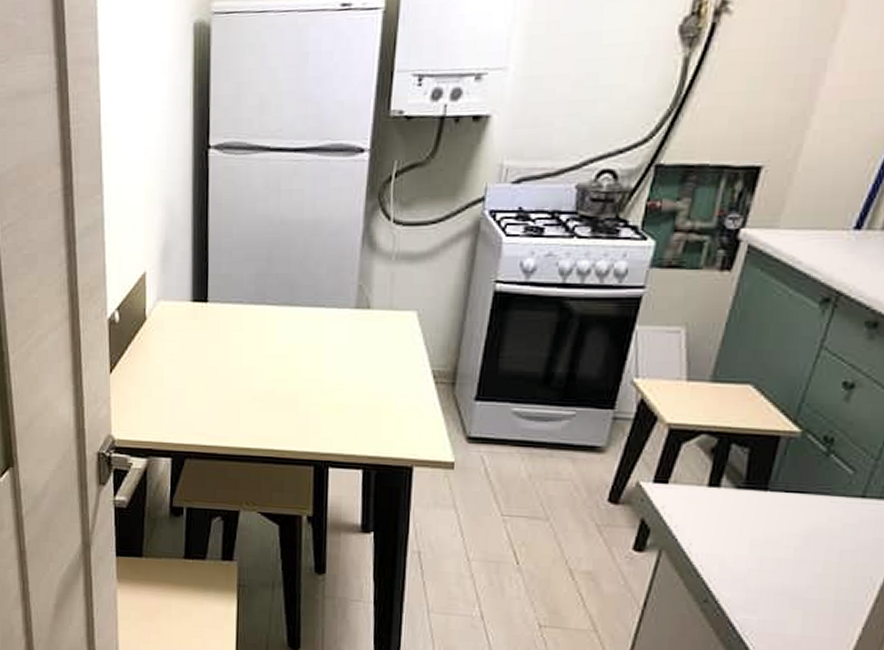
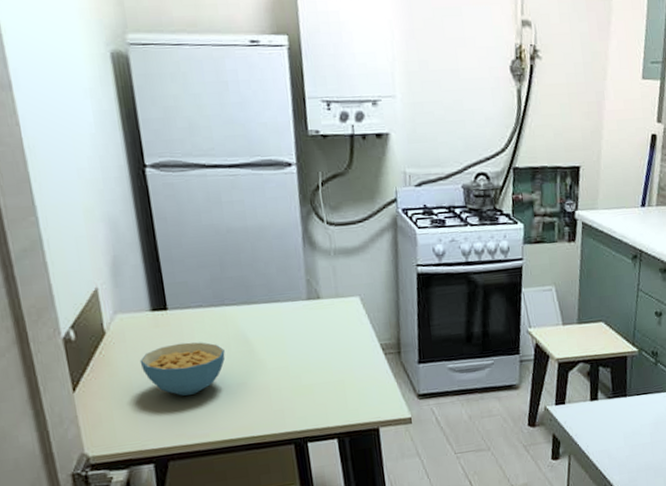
cereal bowl: none [173,339,258,394] -> present [139,342,225,396]

